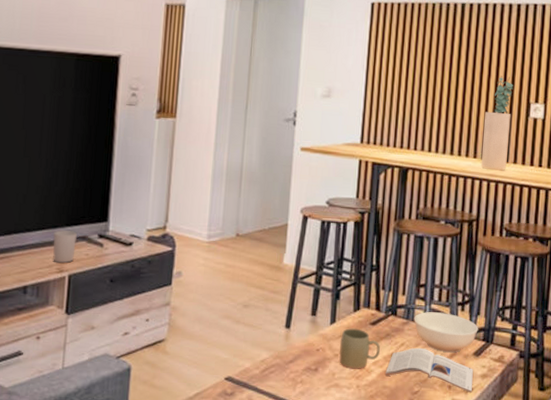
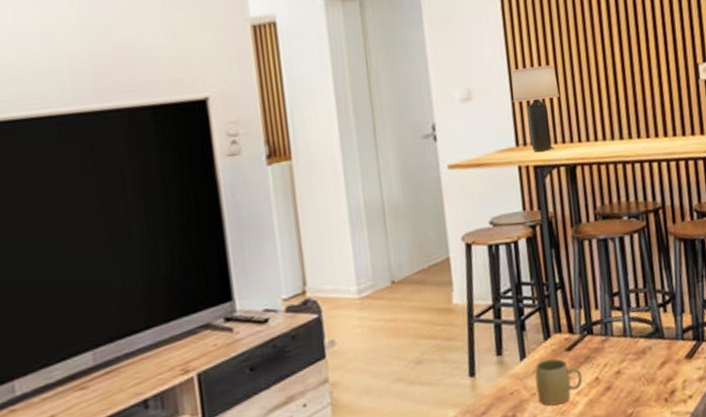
candle holder: present [53,229,77,264] -> none [168,320,200,363]
table lamp: none [364,78,406,152] -> present [510,64,560,152]
magazine: present [385,347,473,393] -> none [592,363,691,404]
bowl: present [414,312,478,353] -> none [613,318,686,363]
vase: present [481,76,513,171] -> none [649,38,685,149]

